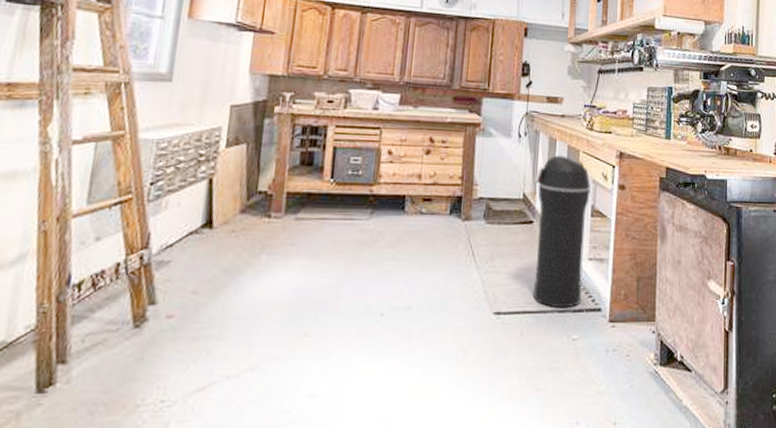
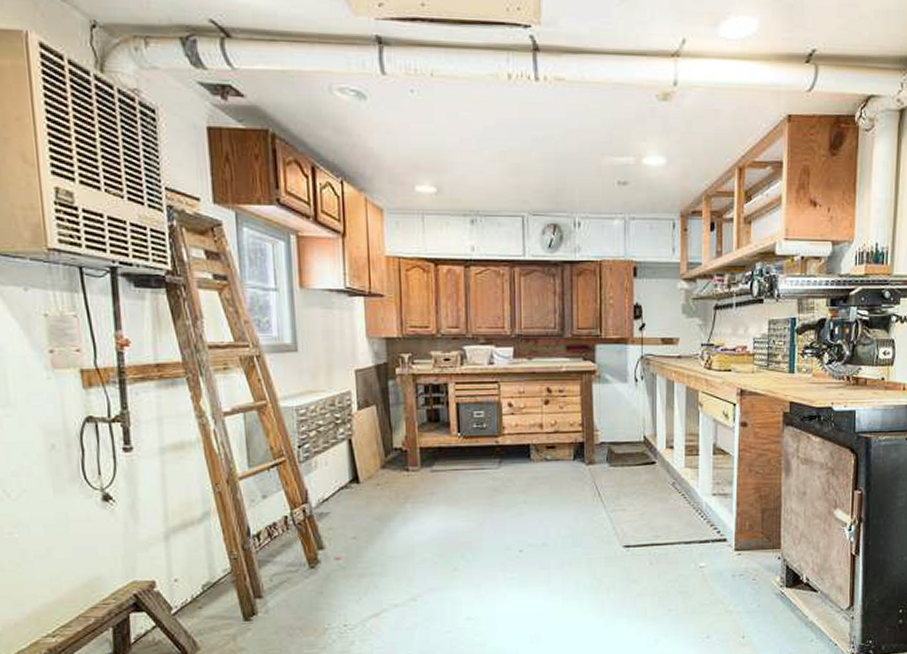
trash can: present [533,155,591,309] -> none [654,397,711,540]

